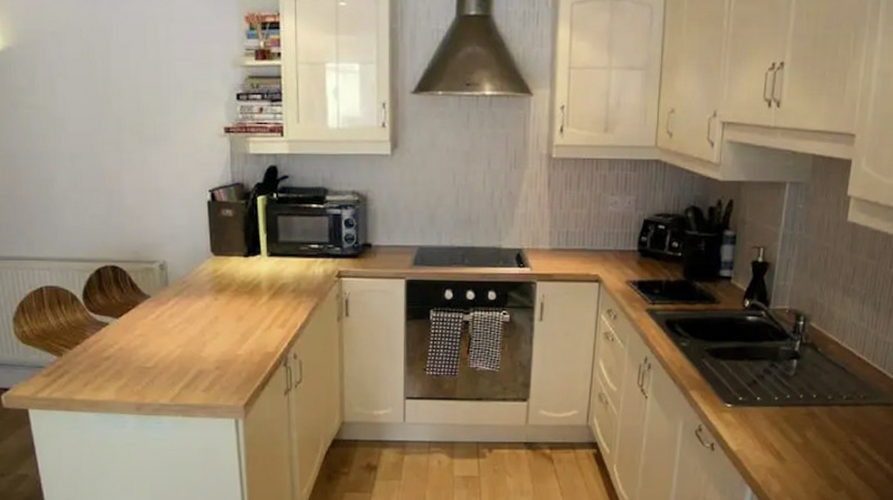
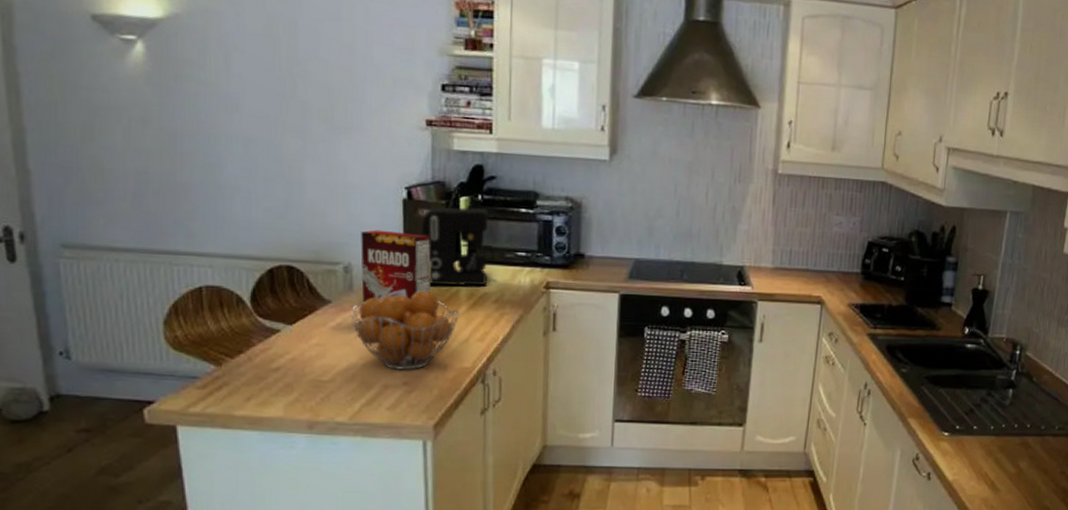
fruit basket: none [168,283,261,356] -> present [352,290,459,370]
cereal box: none [173,230,235,296] -> present [361,229,431,303]
coffee maker: none [224,206,292,279] -> present [421,207,496,287]

